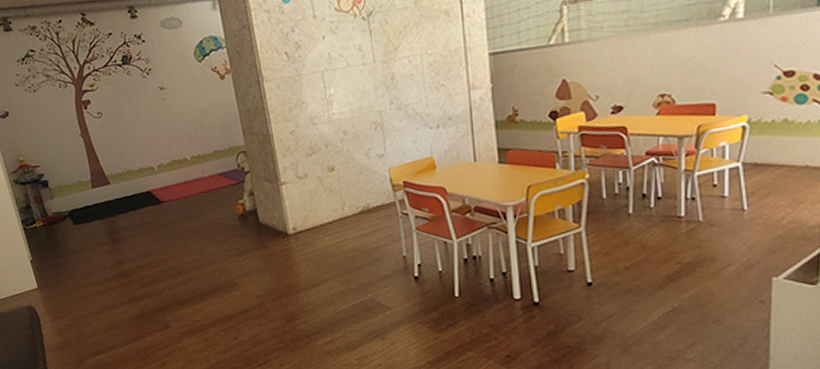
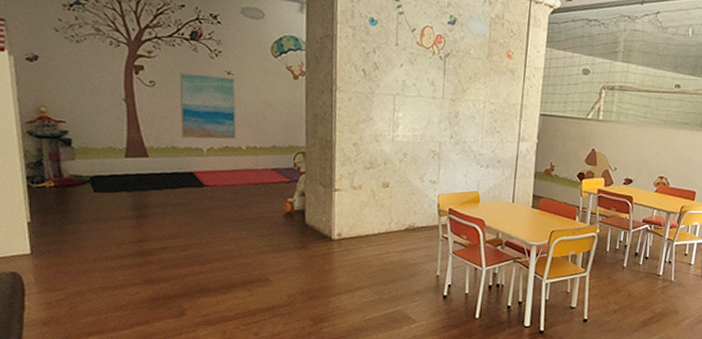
wall art: none [119,92,180,160] -> present [179,72,237,140]

